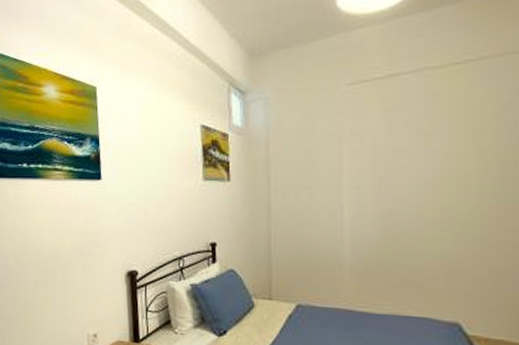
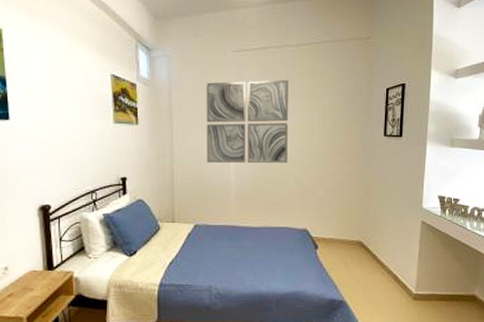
wall art: none [311,115,427,229] -> present [206,79,288,164]

